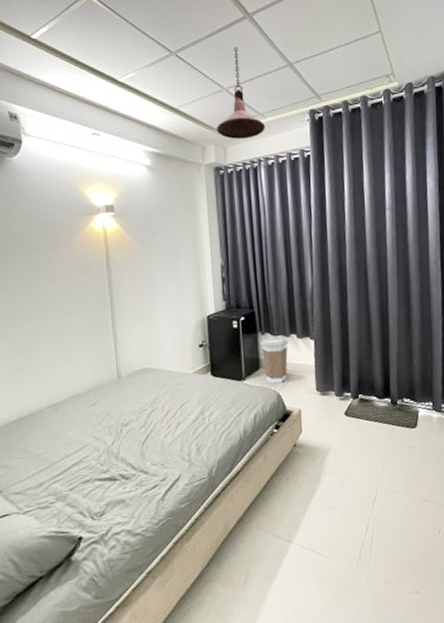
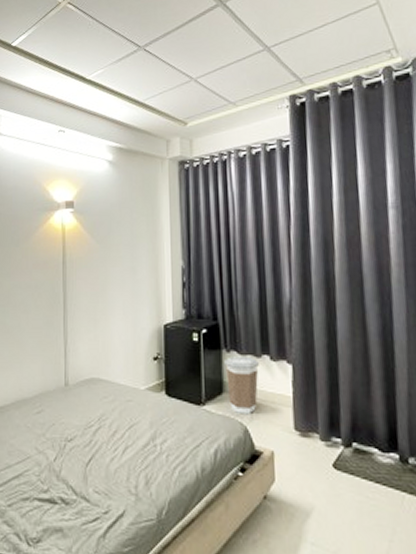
pendant light: present [217,47,265,139] -> none [183,36,237,131]

